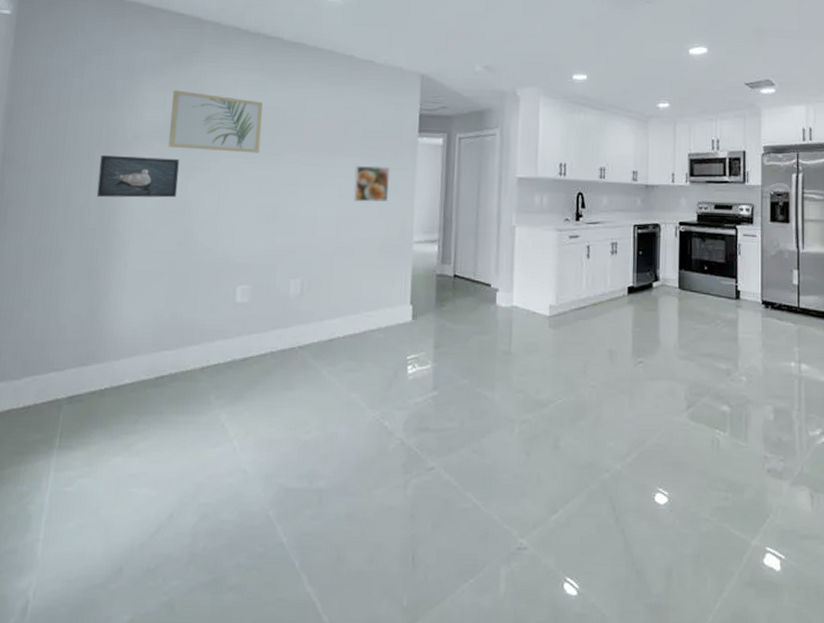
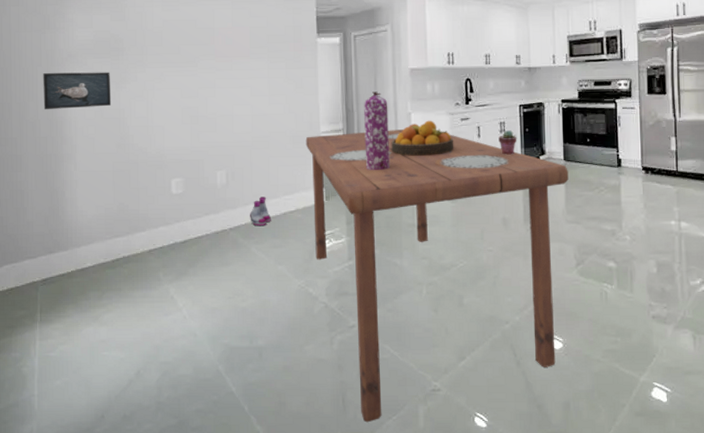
wall art: present [168,90,263,153] -> none [97,11,178,63]
boots: none [323,311,348,346] -> present [250,197,271,227]
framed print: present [353,165,391,203] -> none [263,66,295,101]
table: none [395,244,683,586] -> present [305,129,569,423]
gas cylinder: none [461,200,491,289] -> present [364,91,390,171]
fruit bowl: none [491,235,561,275] -> present [391,120,454,156]
potted succulent: none [609,252,630,279] -> present [498,130,517,155]

